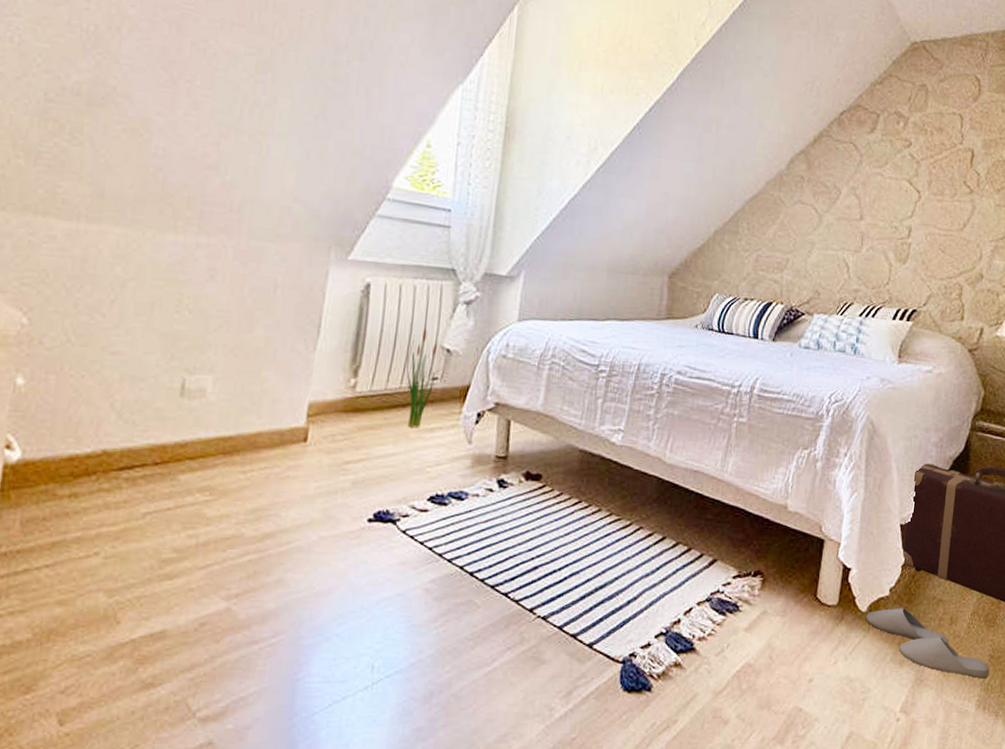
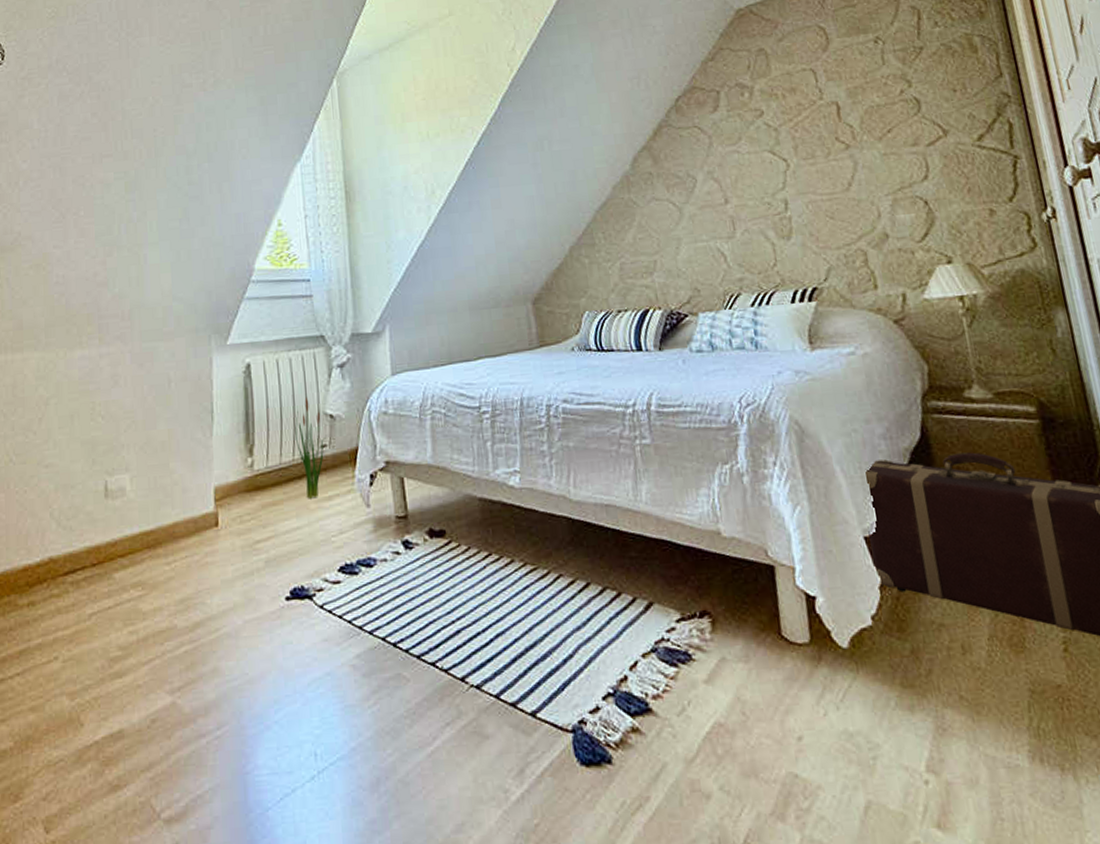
slippers: present [865,608,990,679] -> none [849,639,1036,722]

